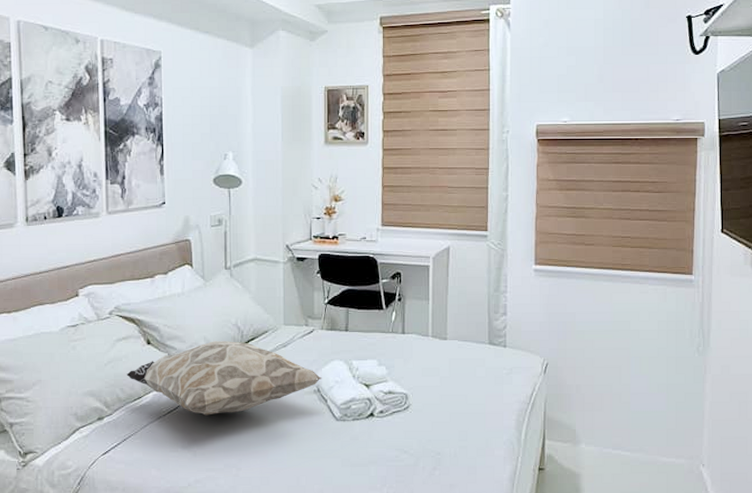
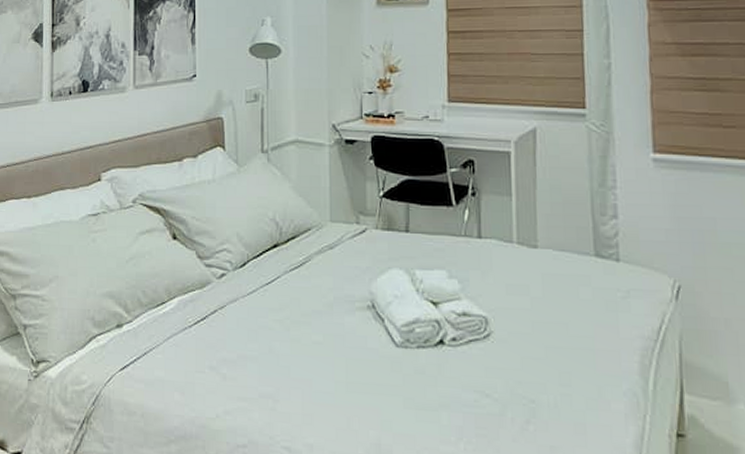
decorative pillow: present [126,341,322,416] -> none [149,238,378,330]

